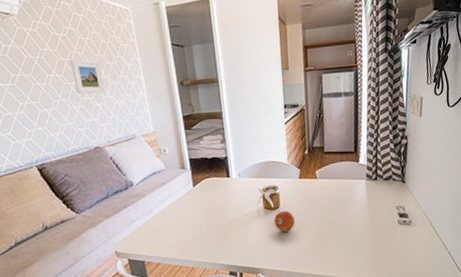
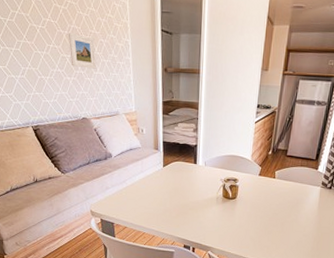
fruit: present [273,211,295,233] -> none [229,202,248,221]

